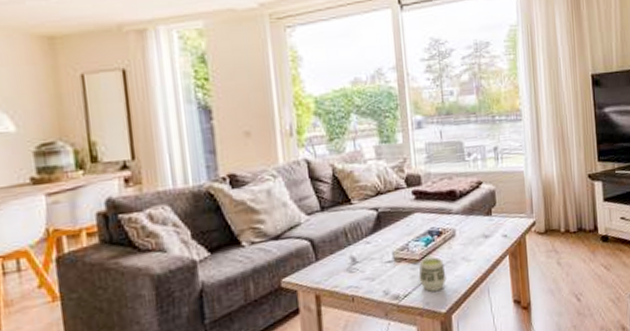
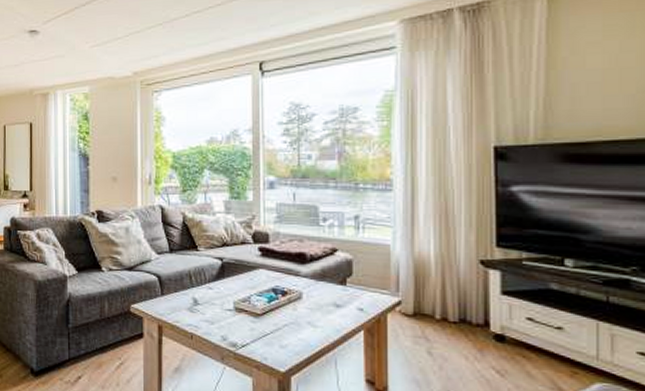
cup: present [419,257,446,292] -> none [258,314,288,349]

